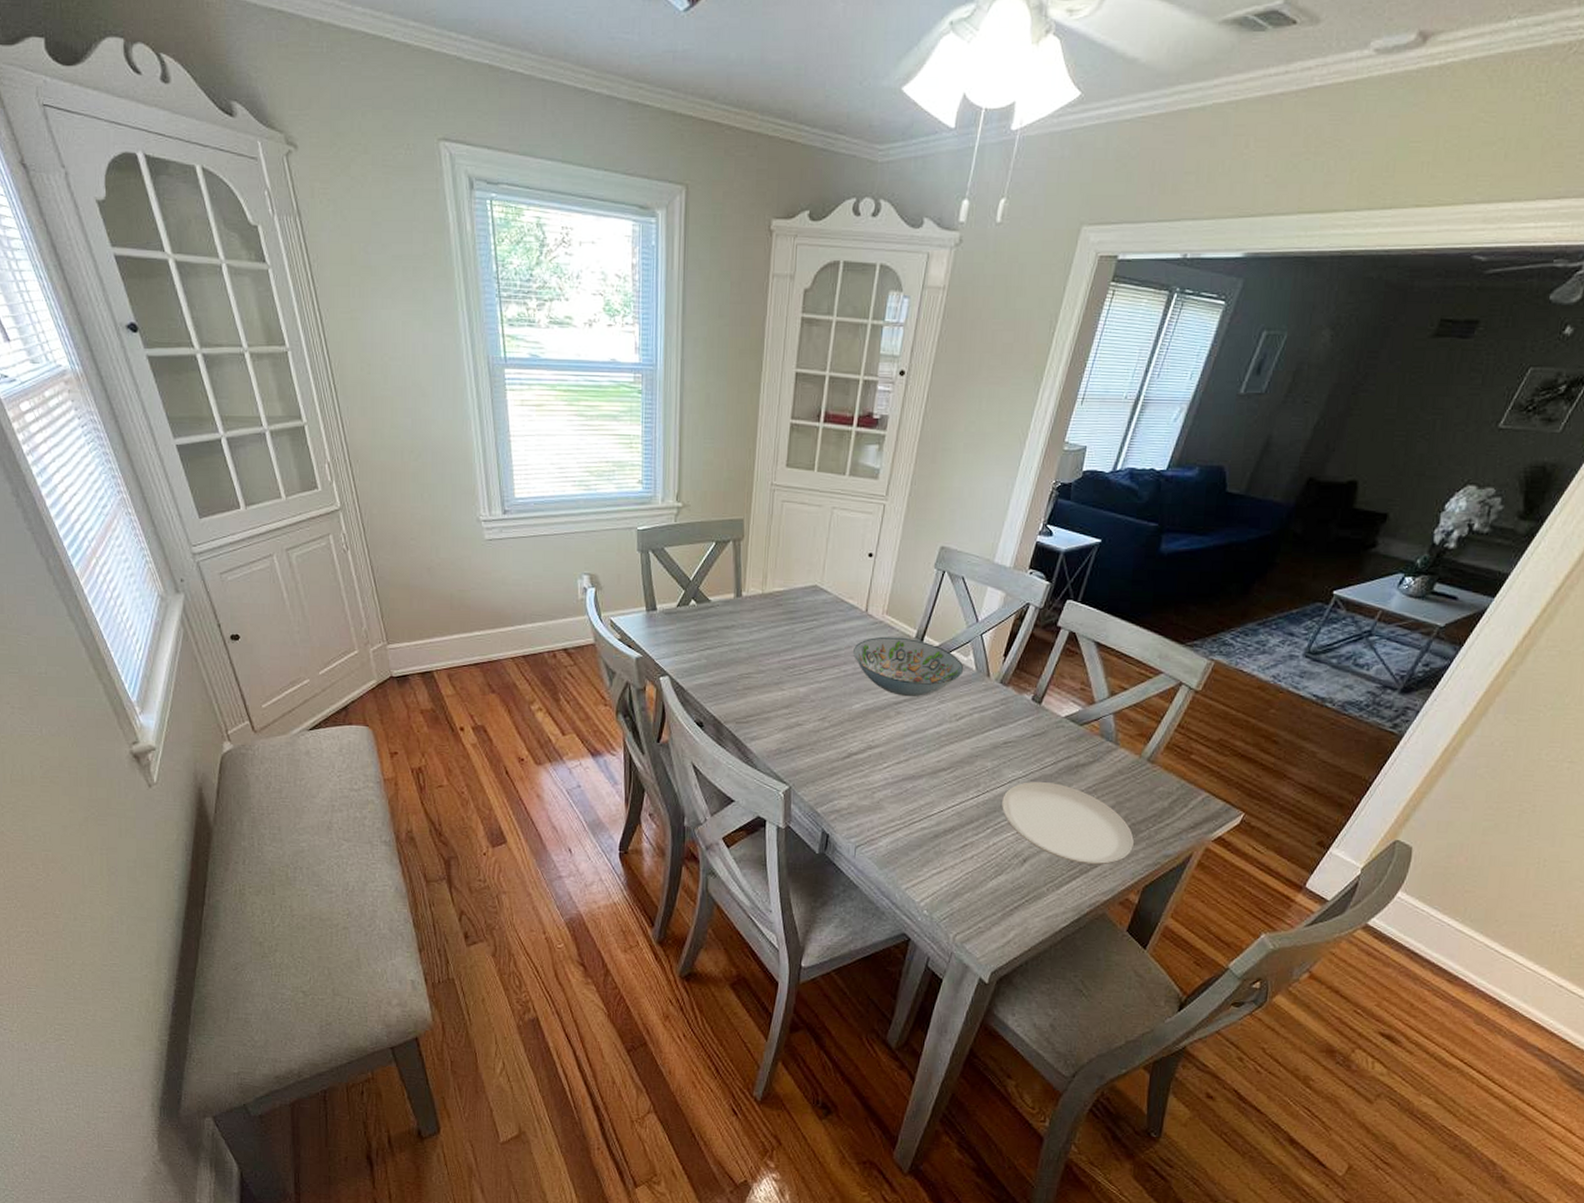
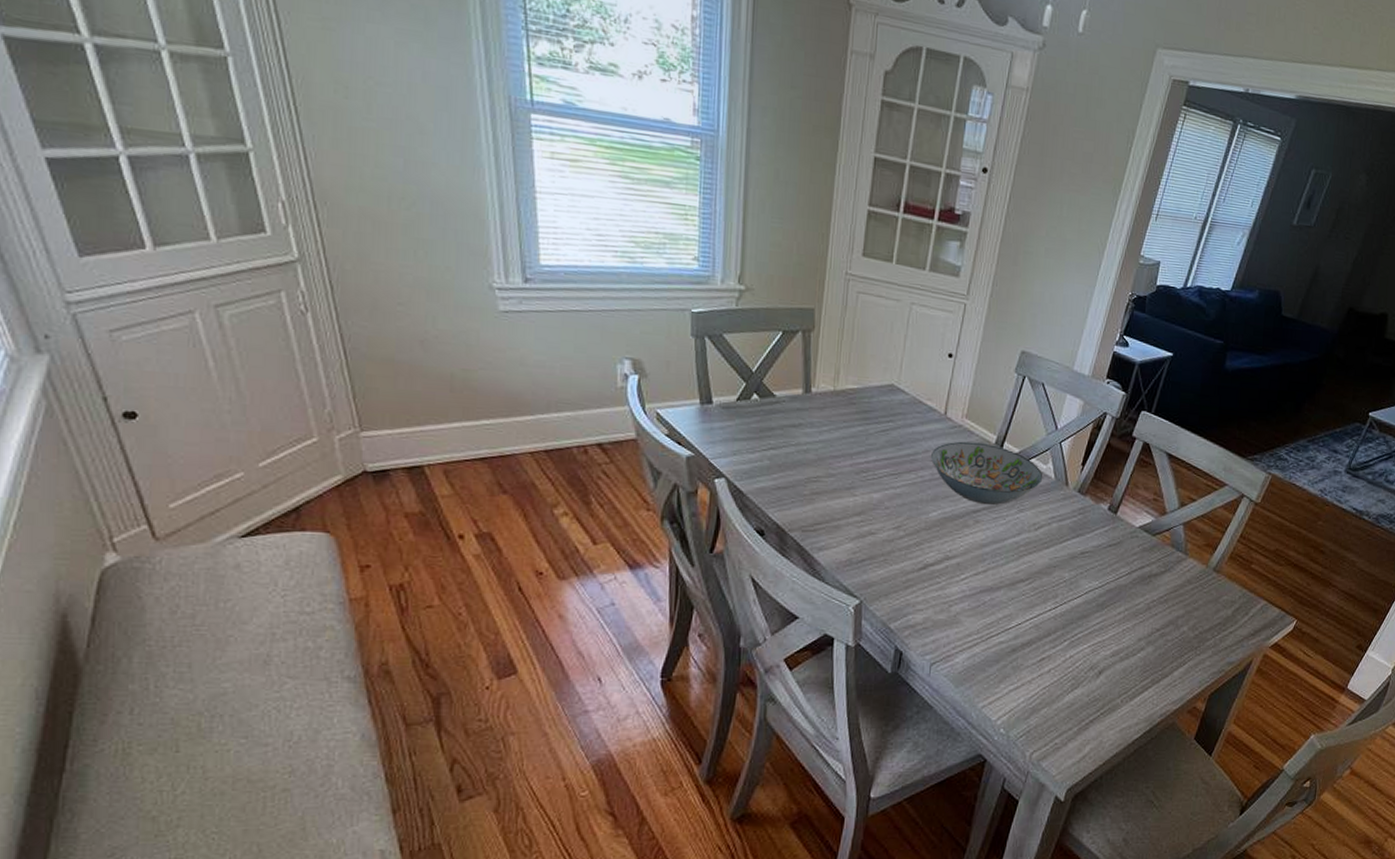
plate: present [1002,781,1134,865] -> none [1078,591,1201,675]

